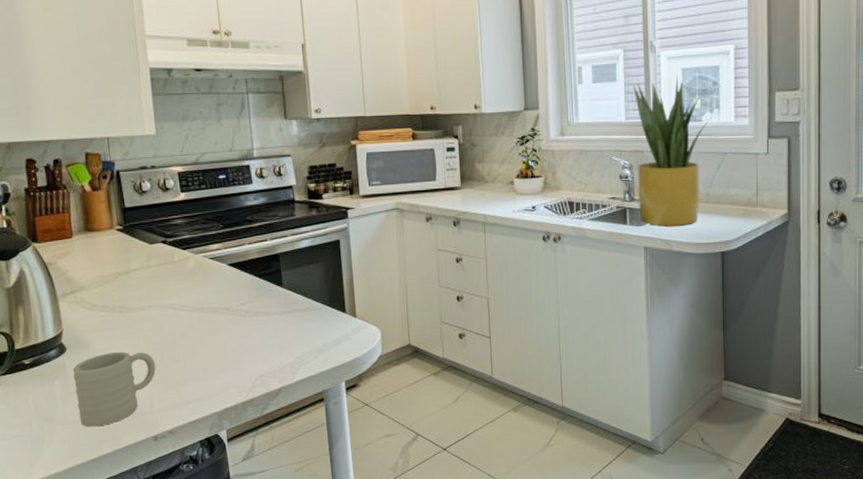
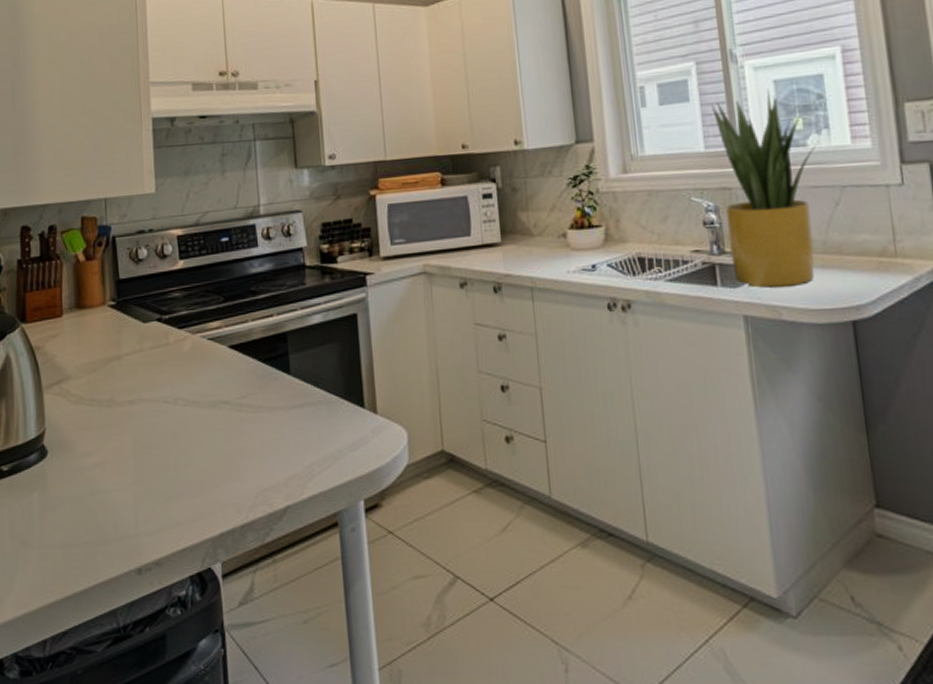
mug: present [72,351,156,427] -> none [52,456,144,554]

